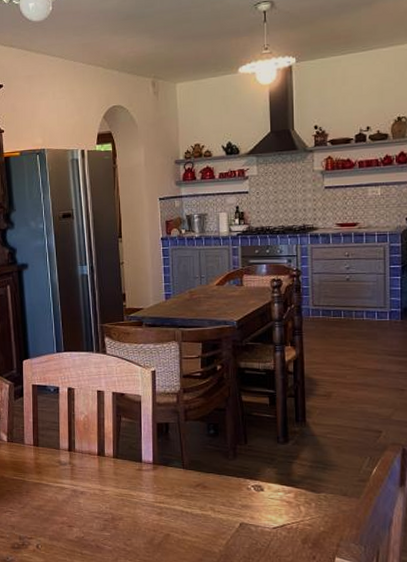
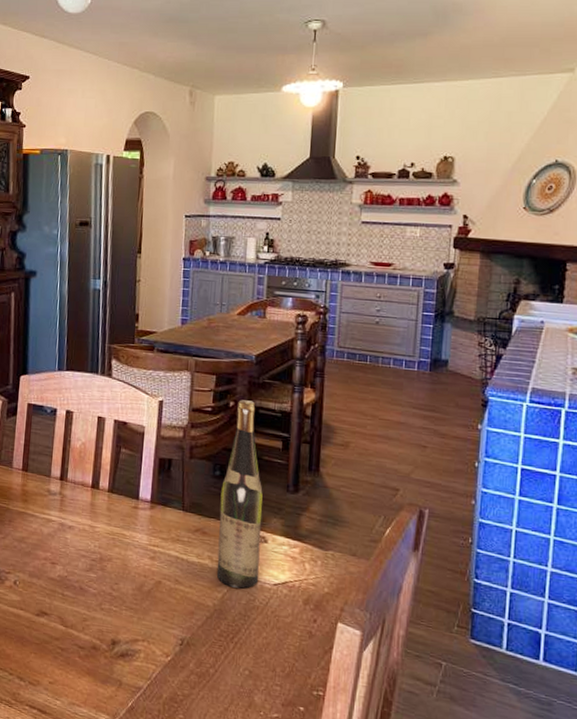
wine bottle: none [217,363,258,534] -> present [216,400,263,589]

